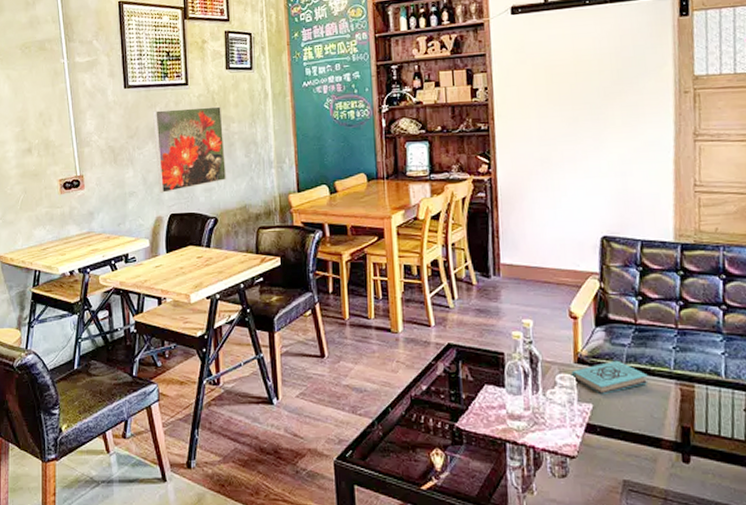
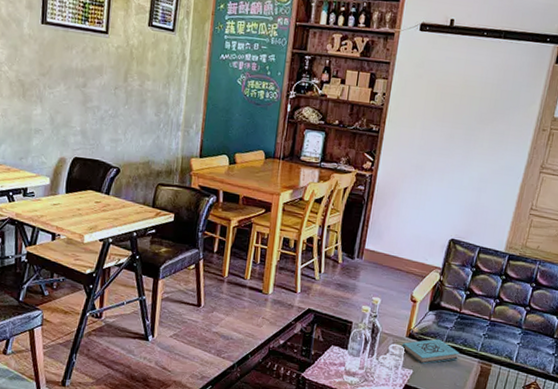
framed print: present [152,106,227,193] -> none [65,53,138,136]

